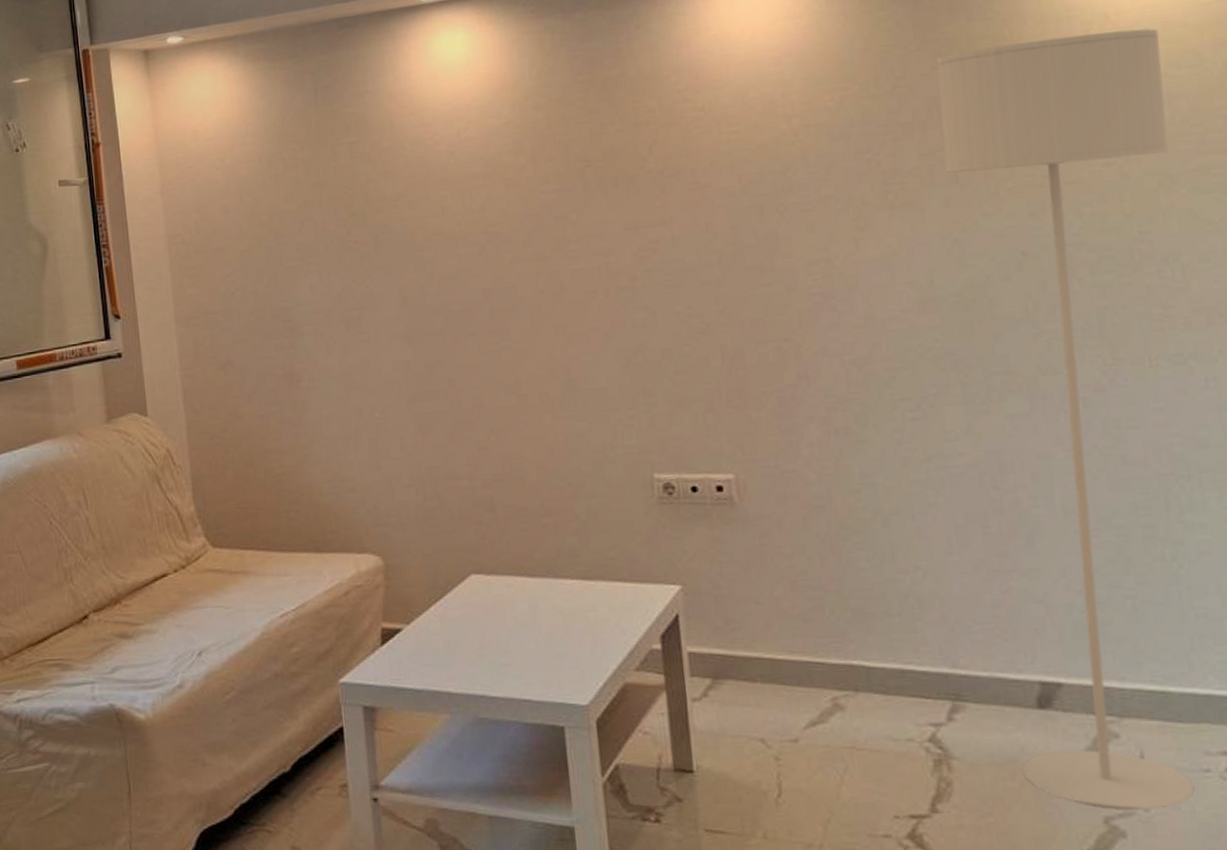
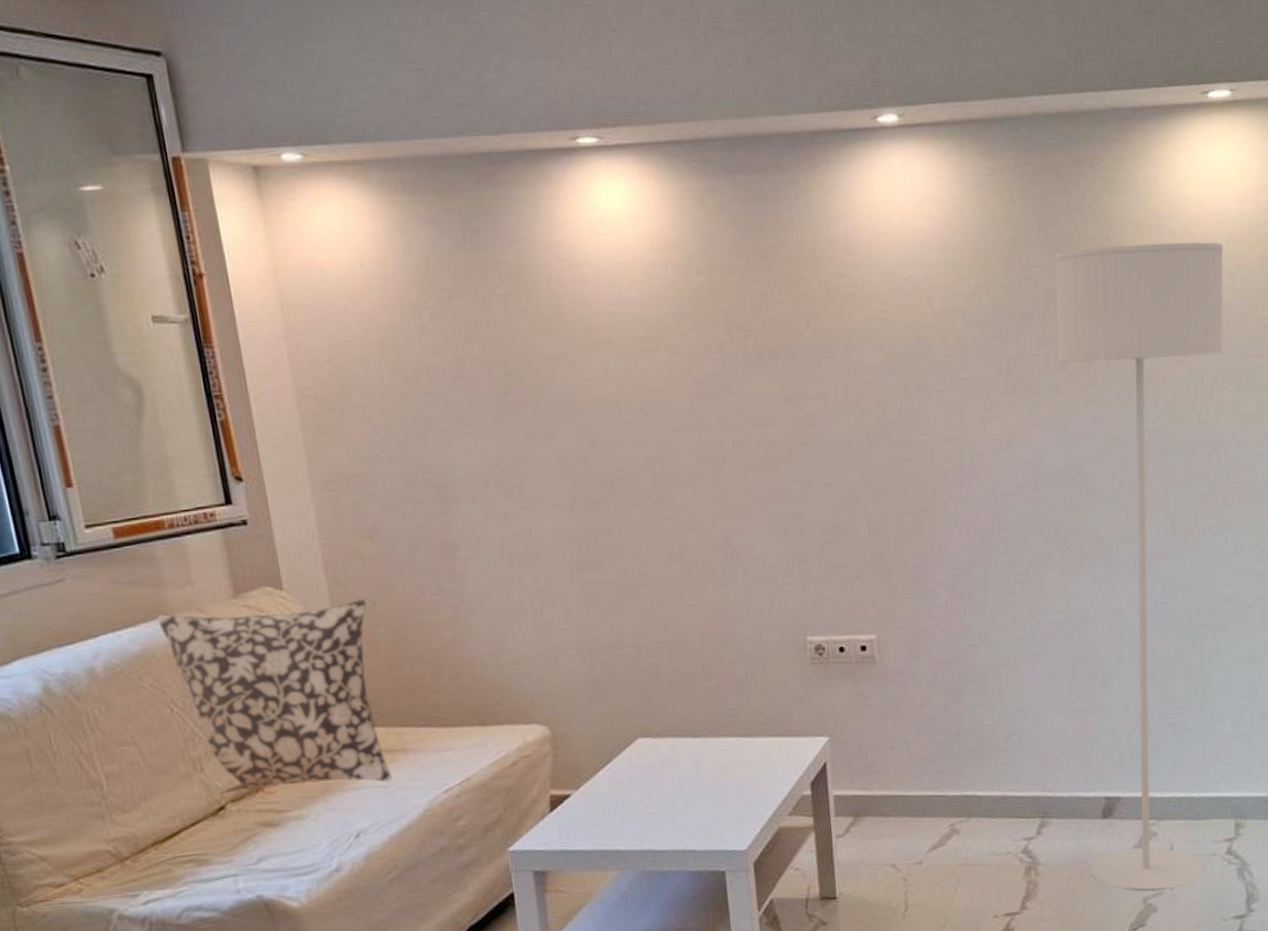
pillow: none [45,426,233,604] -> present [157,599,392,794]

